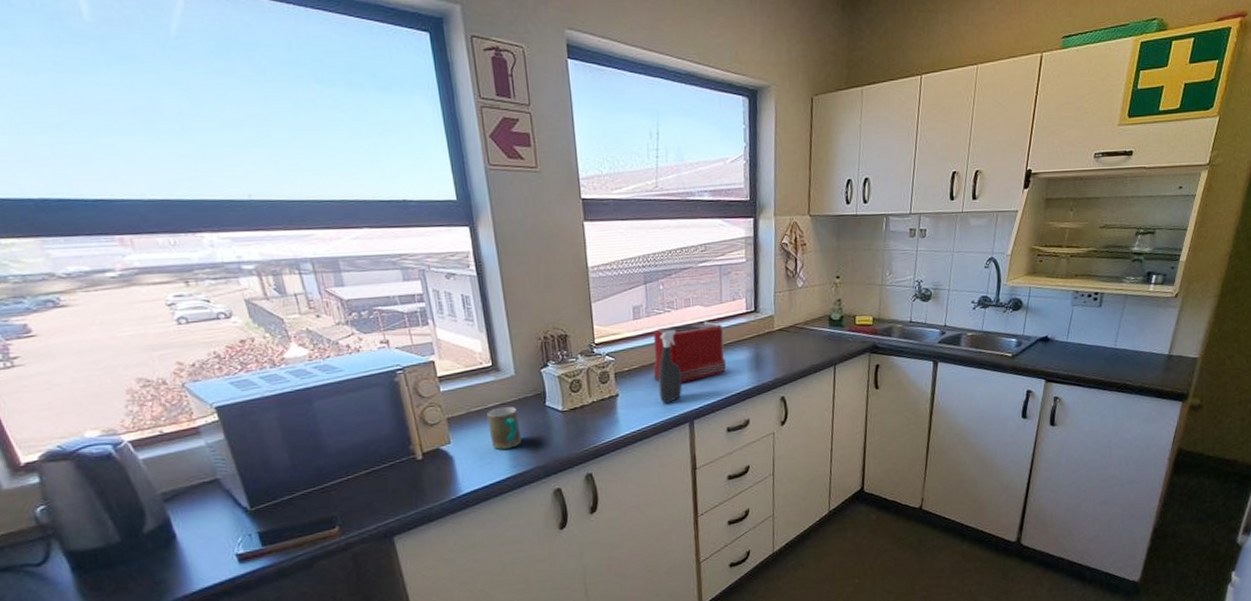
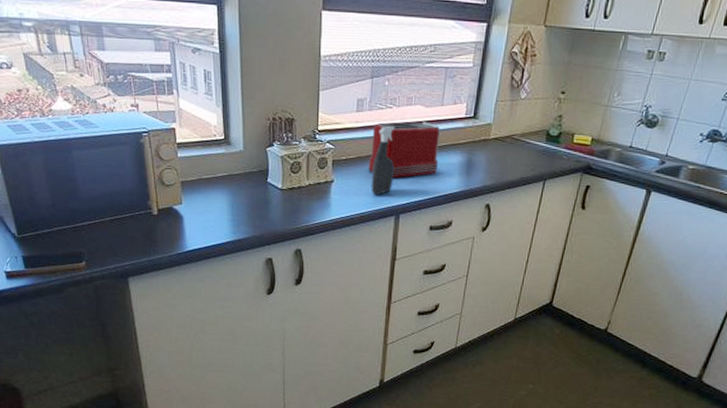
mug: present [487,406,522,450] -> none [215,177,243,216]

